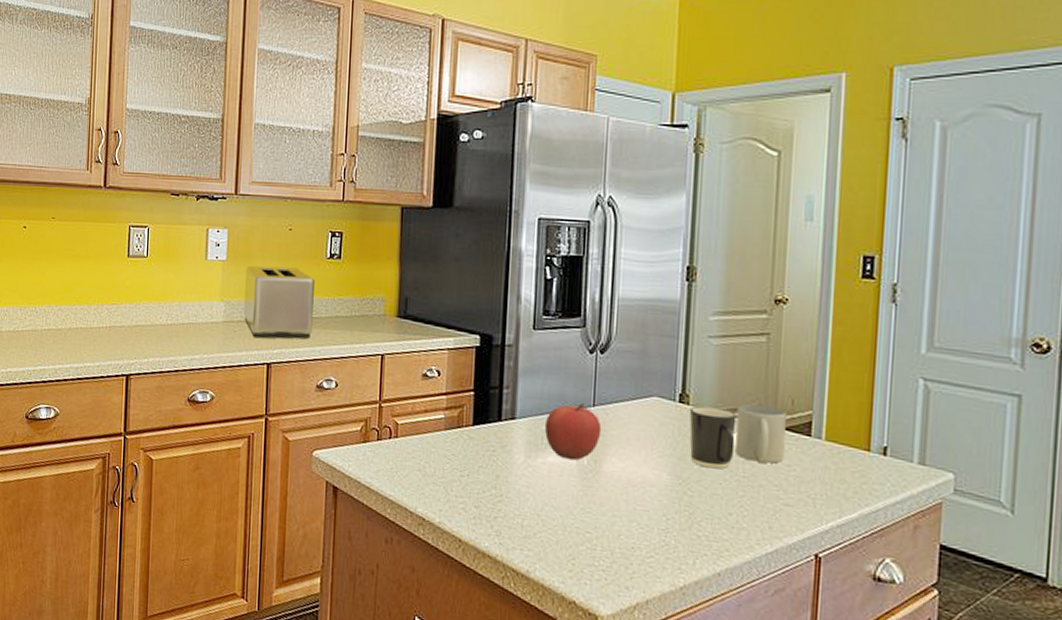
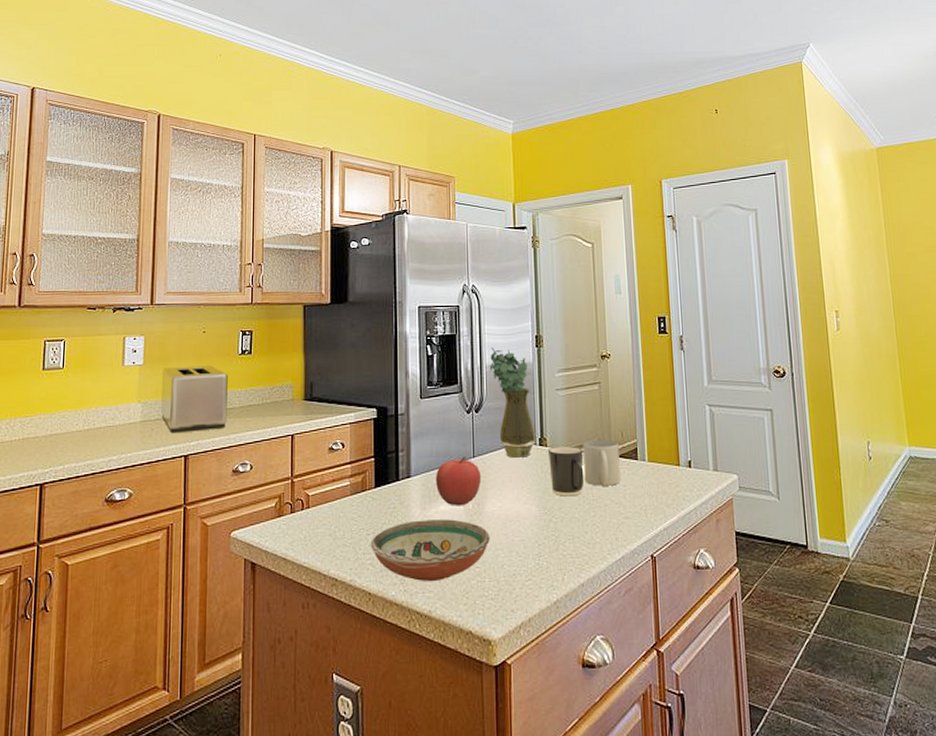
decorative bowl: none [463,468,606,540] -> present [370,519,490,581]
vase: none [622,275,676,415] -> present [489,346,536,458]

